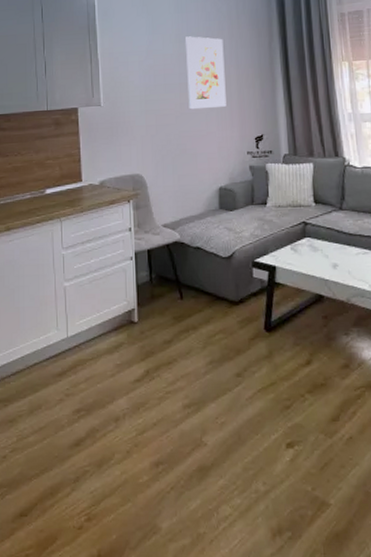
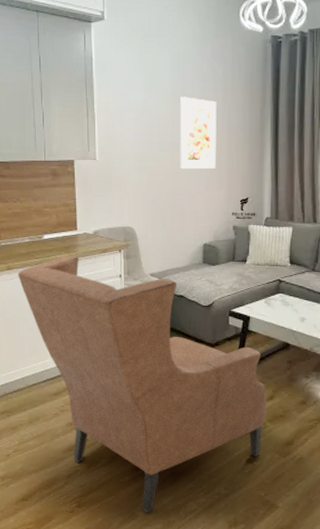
chair: none [18,210,305,524] -> present [18,256,267,513]

